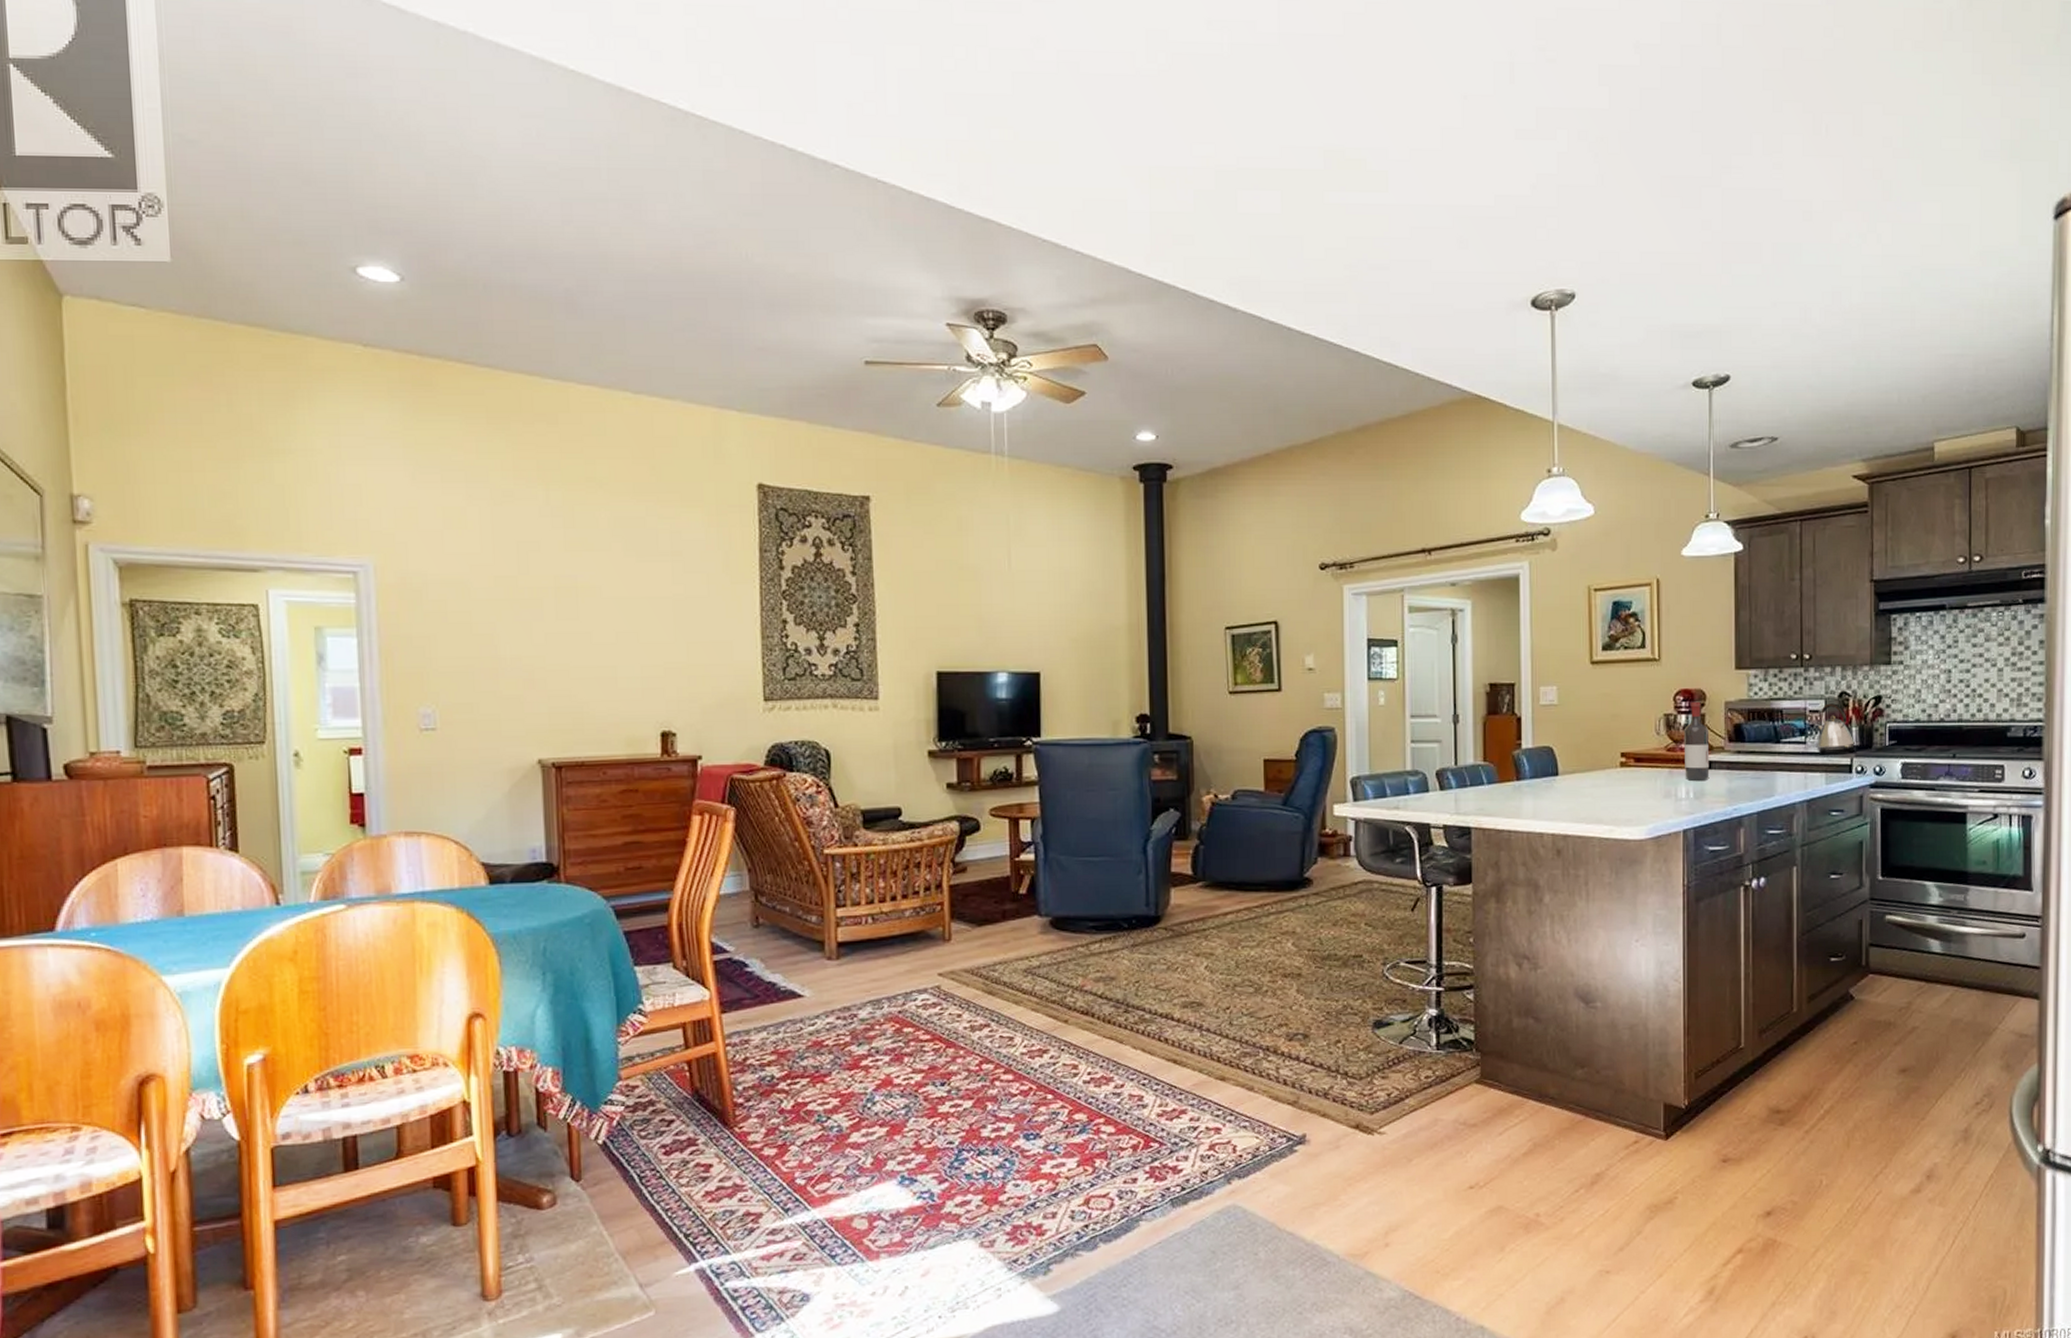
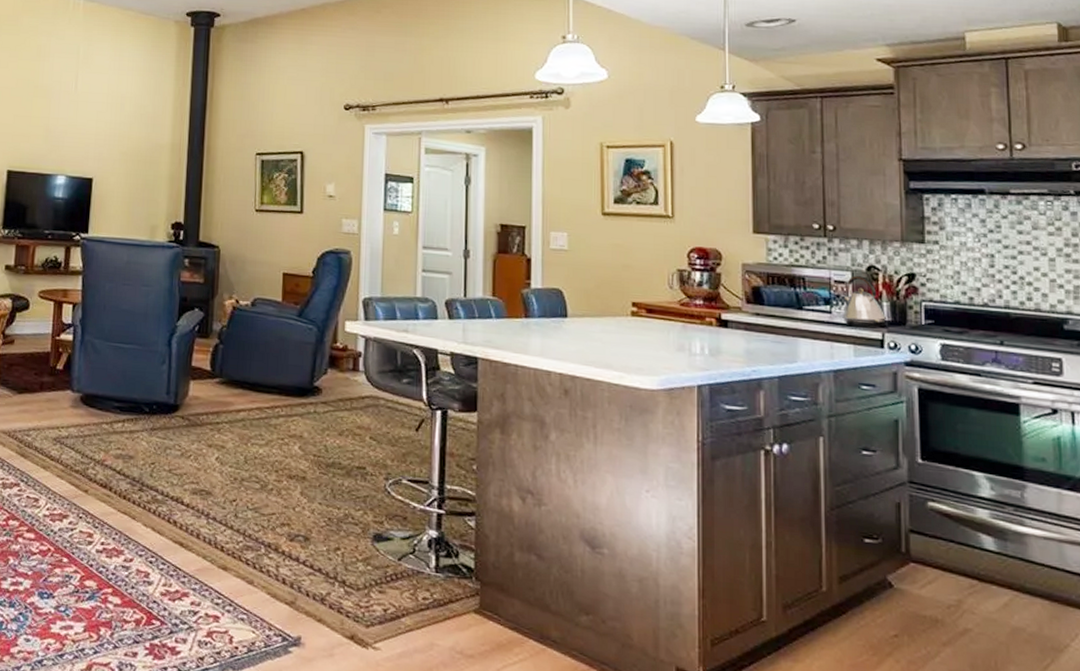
wine bottle: present [1683,701,1710,782] -> none [698,260,726,340]

